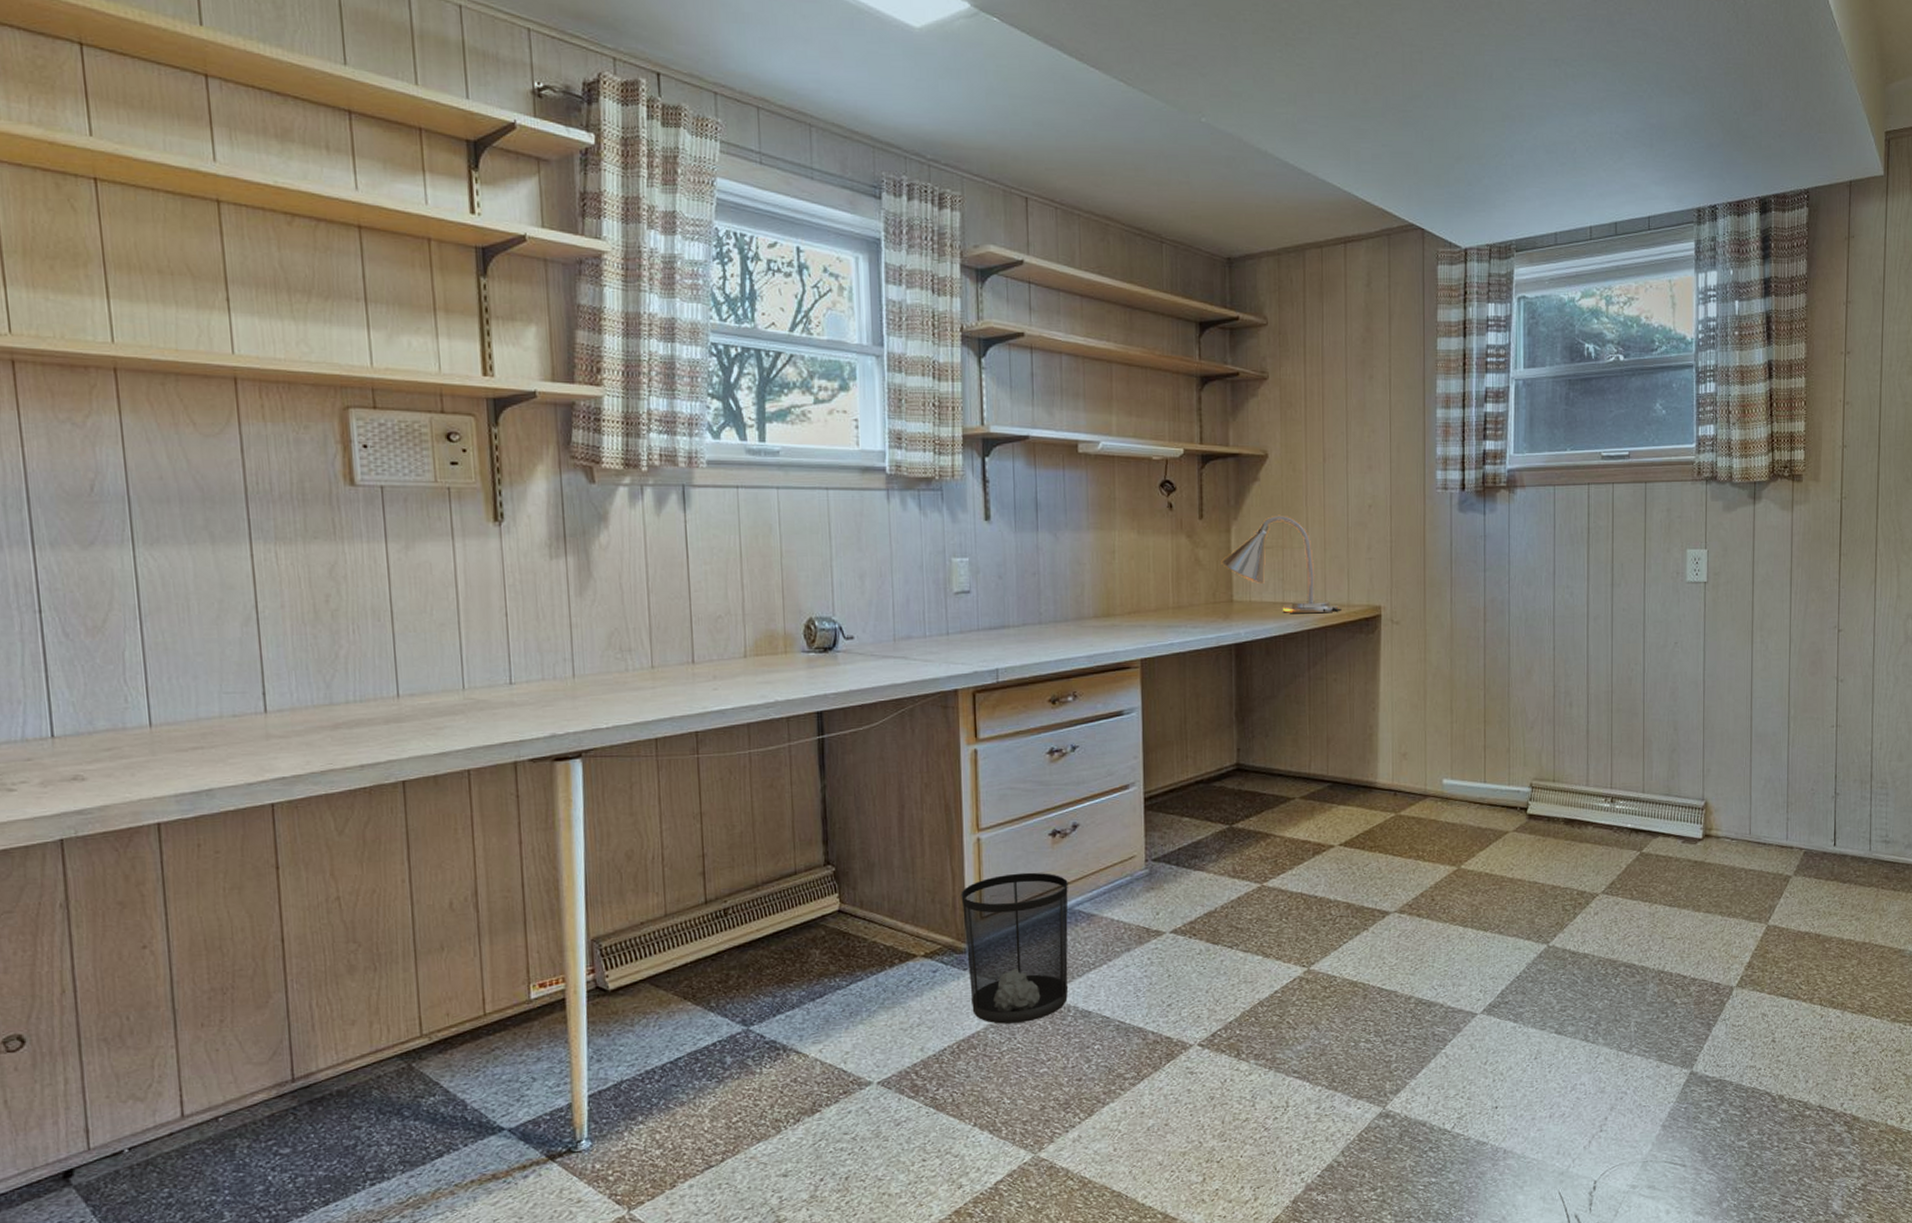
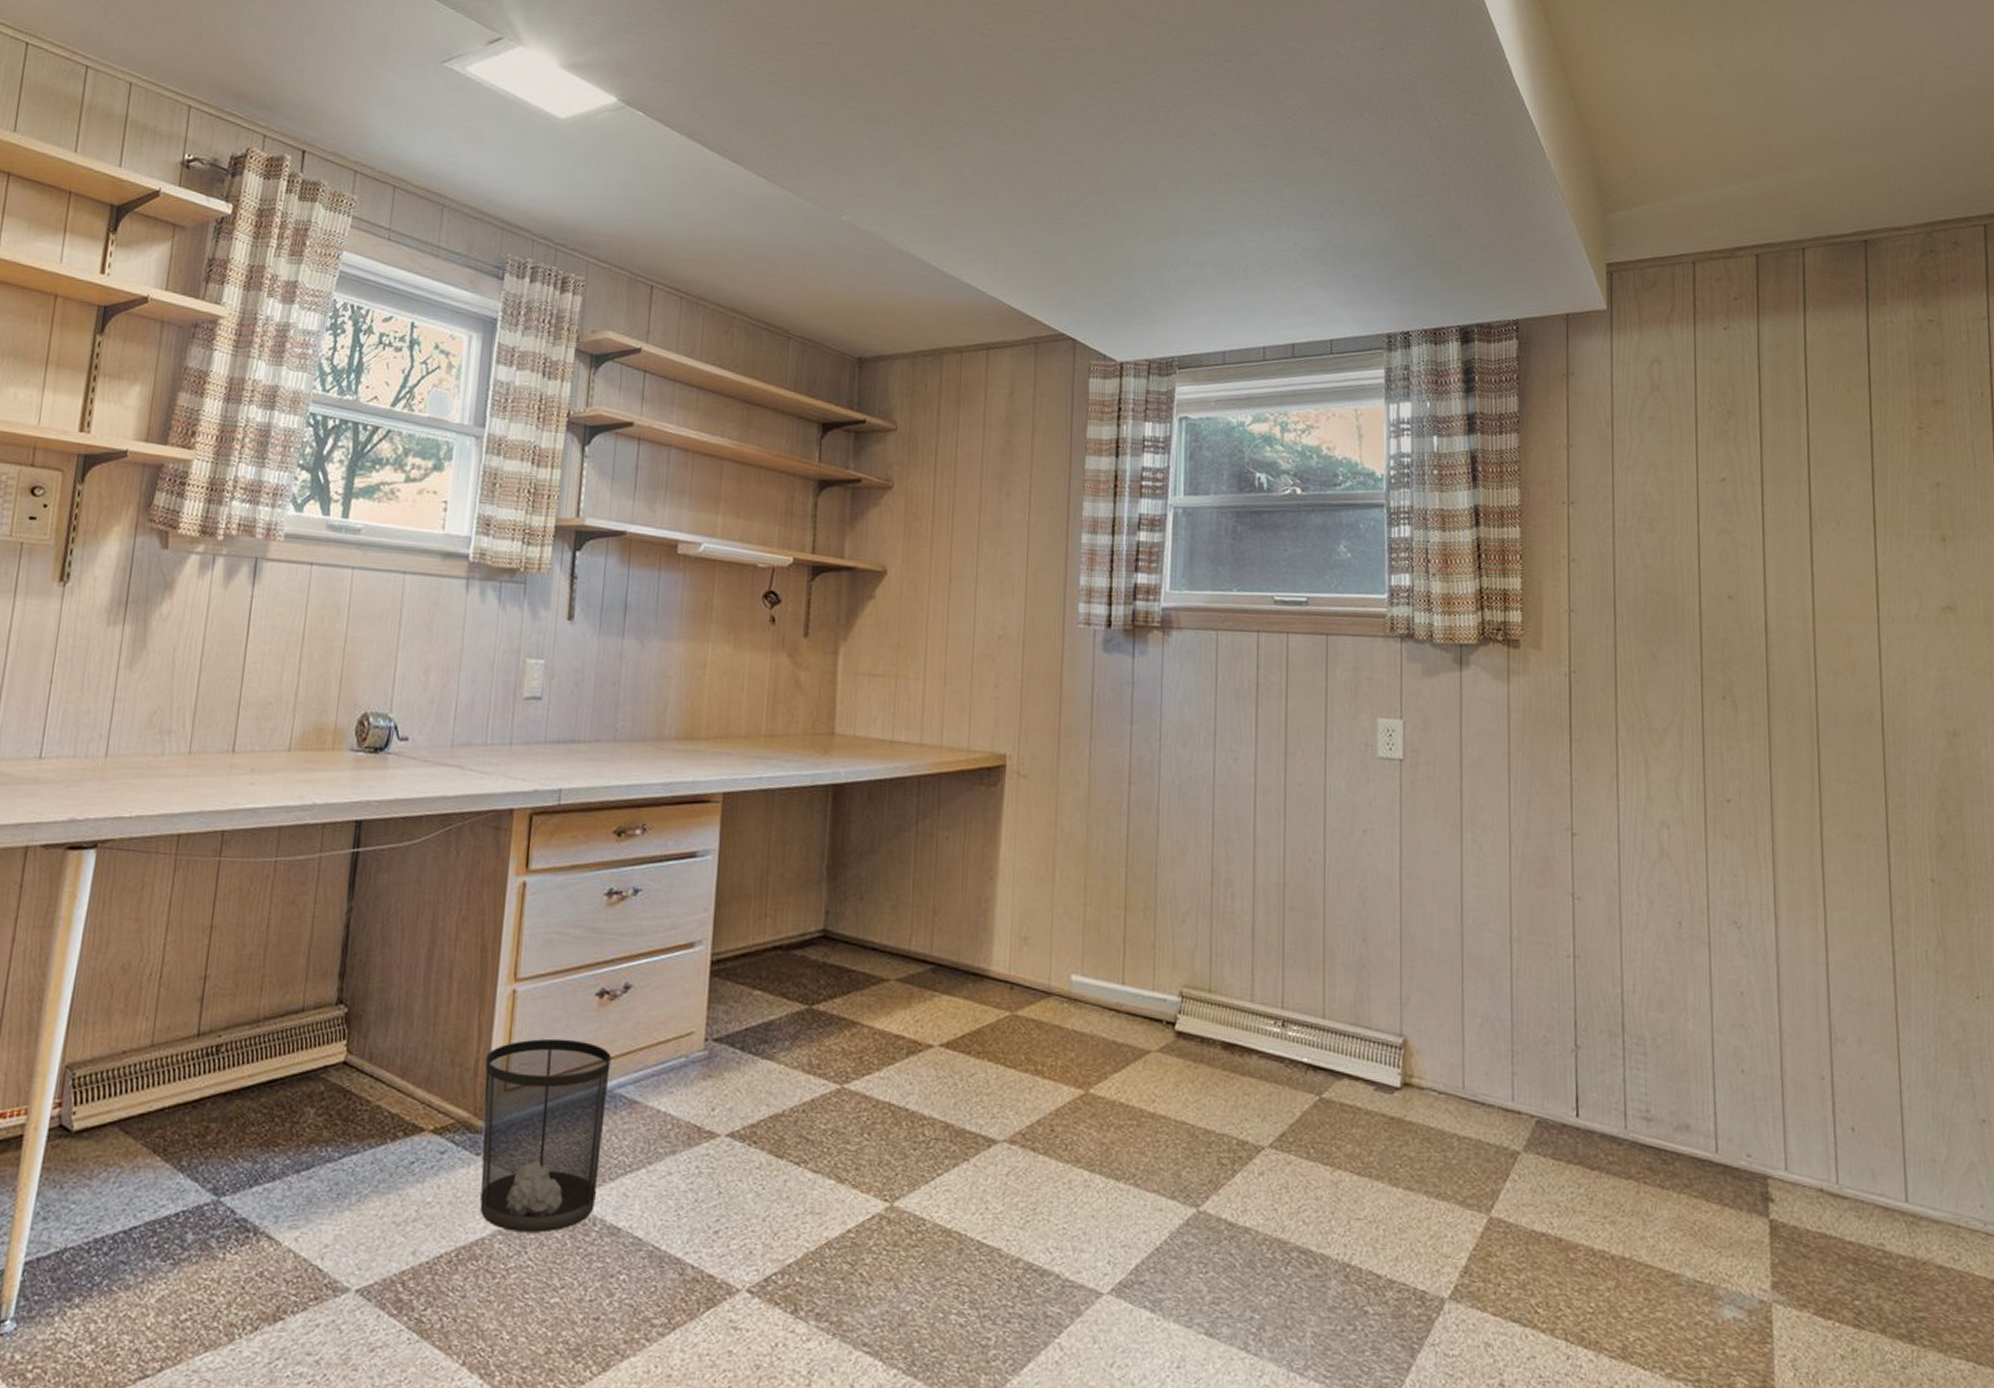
table lamp: present [1222,516,1342,614] -> none [826,640,960,758]

